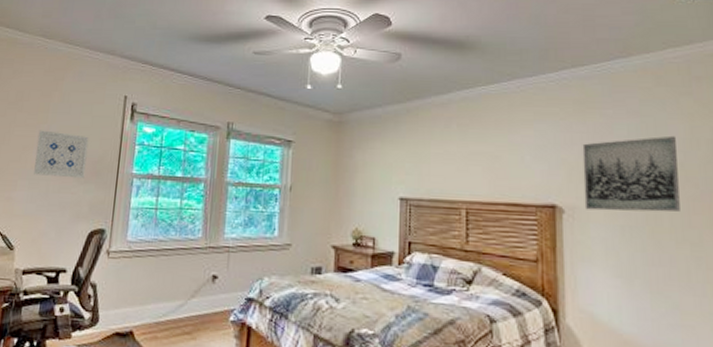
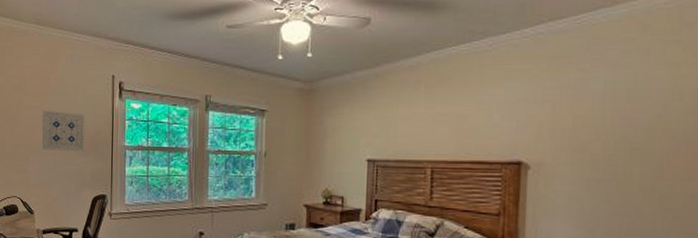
wall art: present [582,135,680,212] -> none [551,87,656,166]

